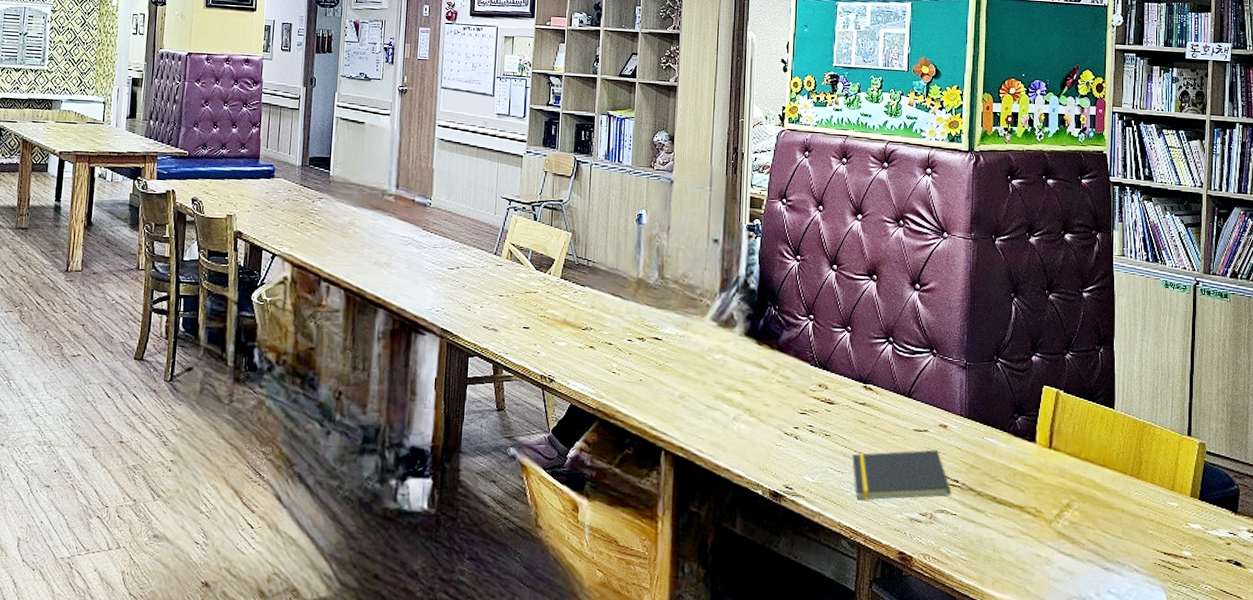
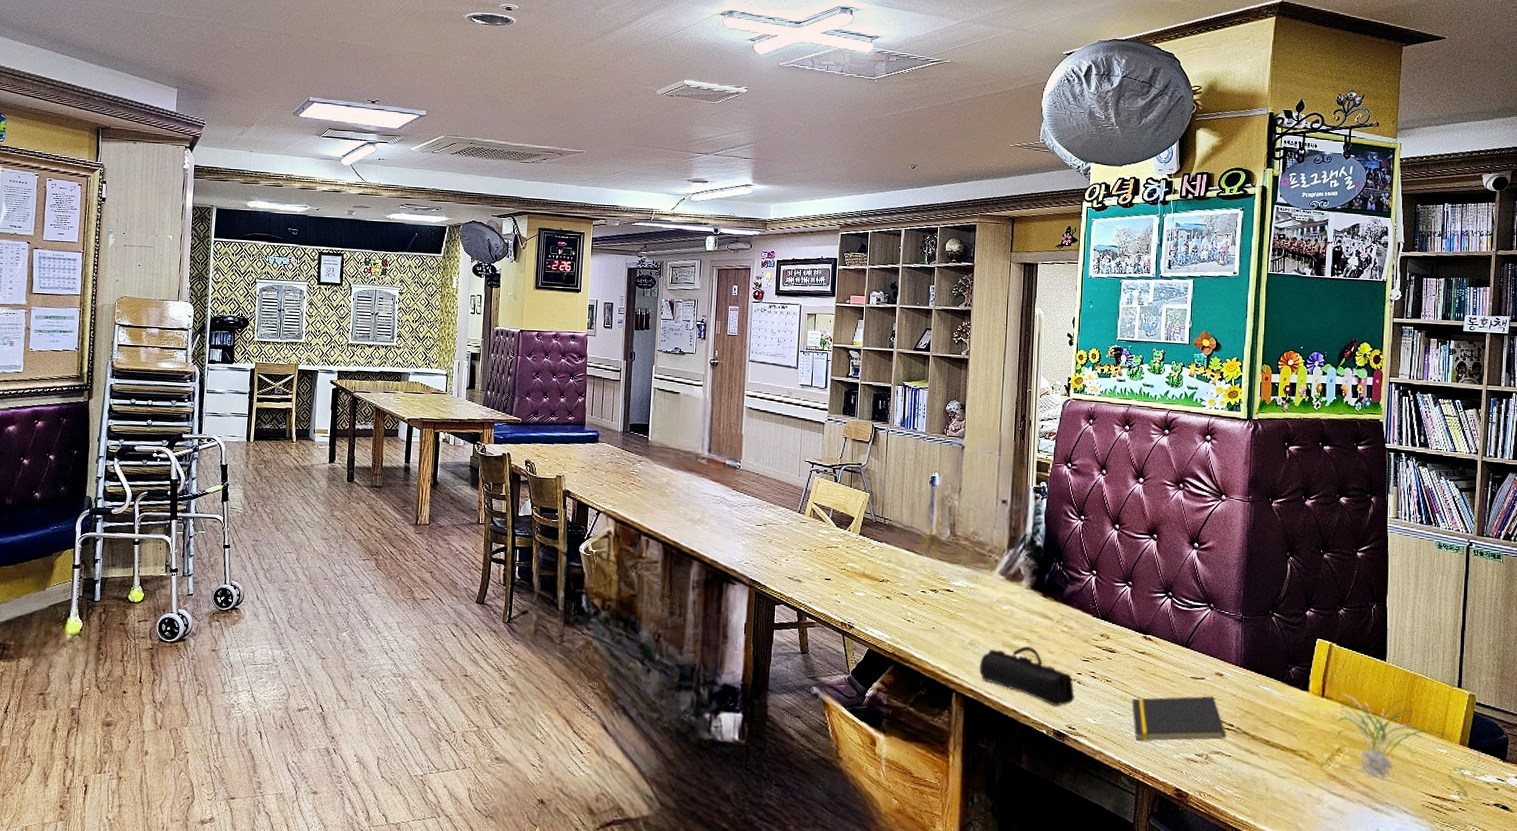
pencil case: none [689,399,792,464] -> present [979,646,1075,707]
plant: none [1056,445,1213,554] -> present [1329,694,1482,797]

